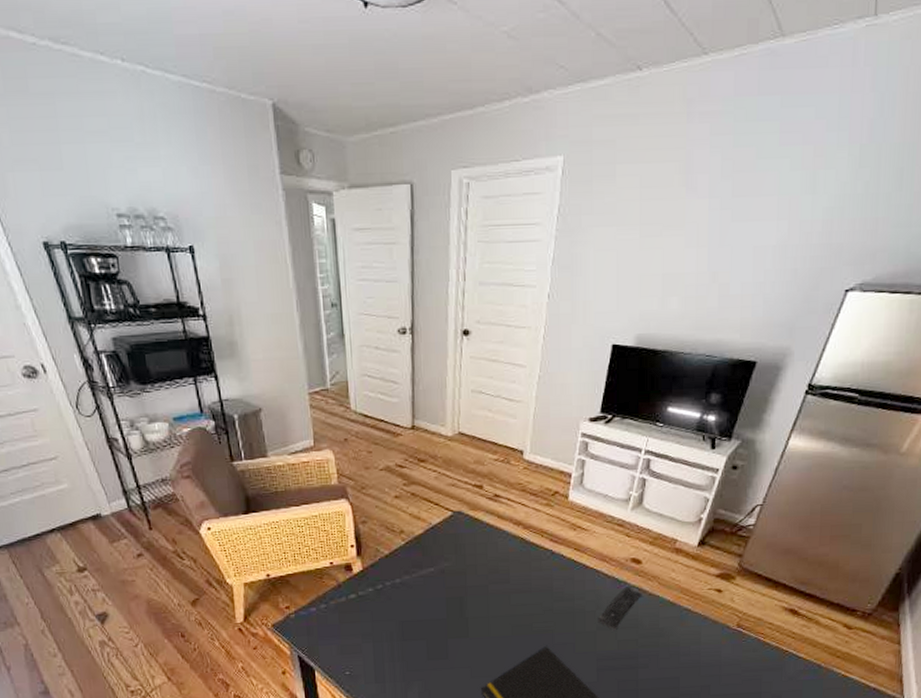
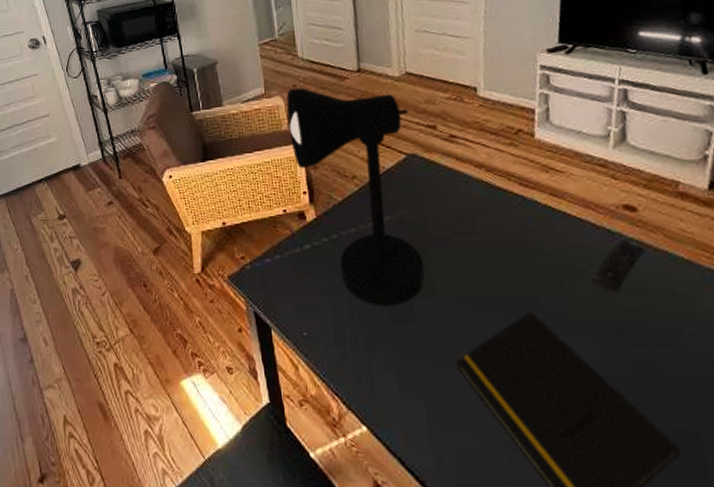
desk lamp: none [337,442,460,647] -> present [286,88,424,307]

